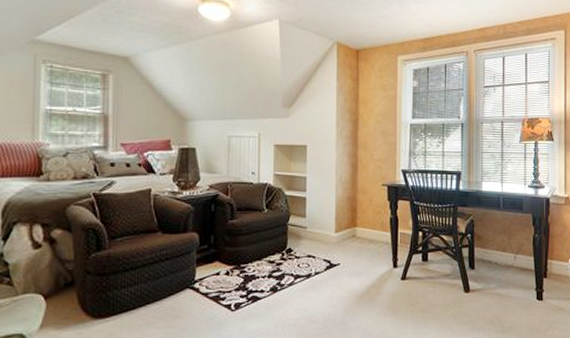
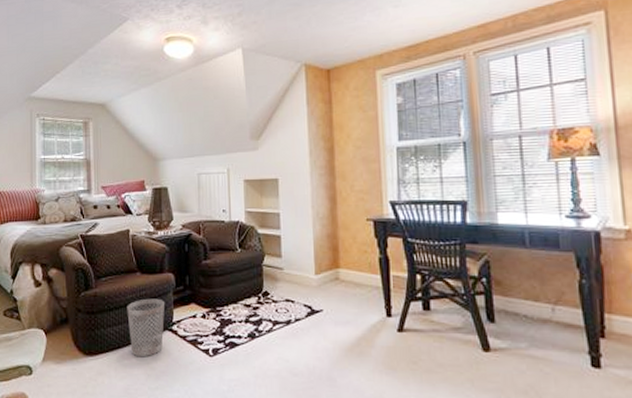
wastebasket: none [145,257,188,317] -> present [127,298,165,357]

